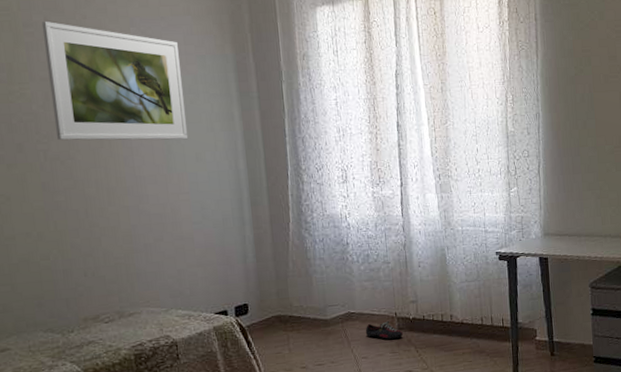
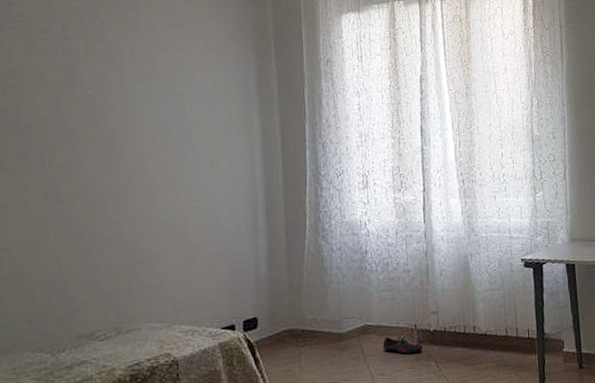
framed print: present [41,22,189,141] -> none [59,28,204,147]

